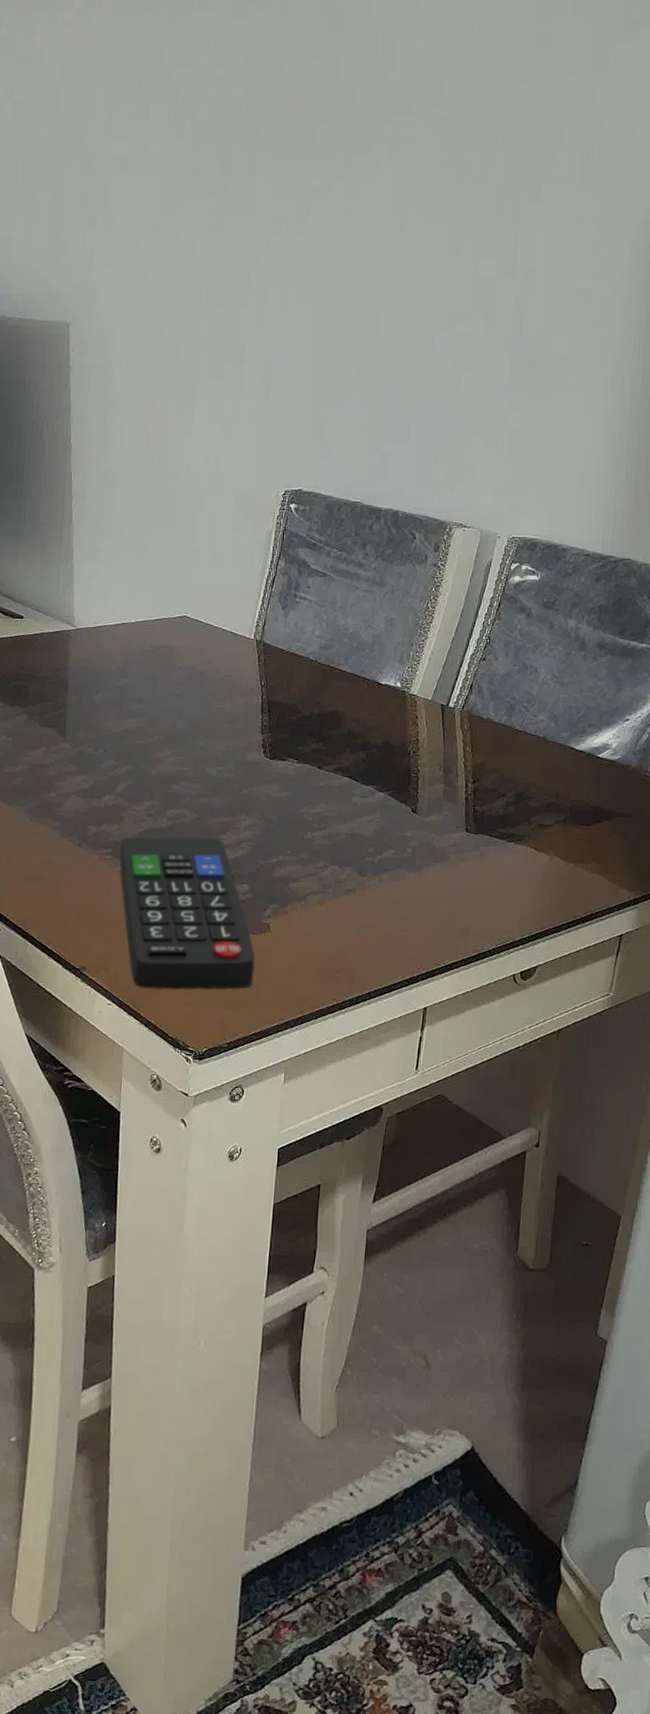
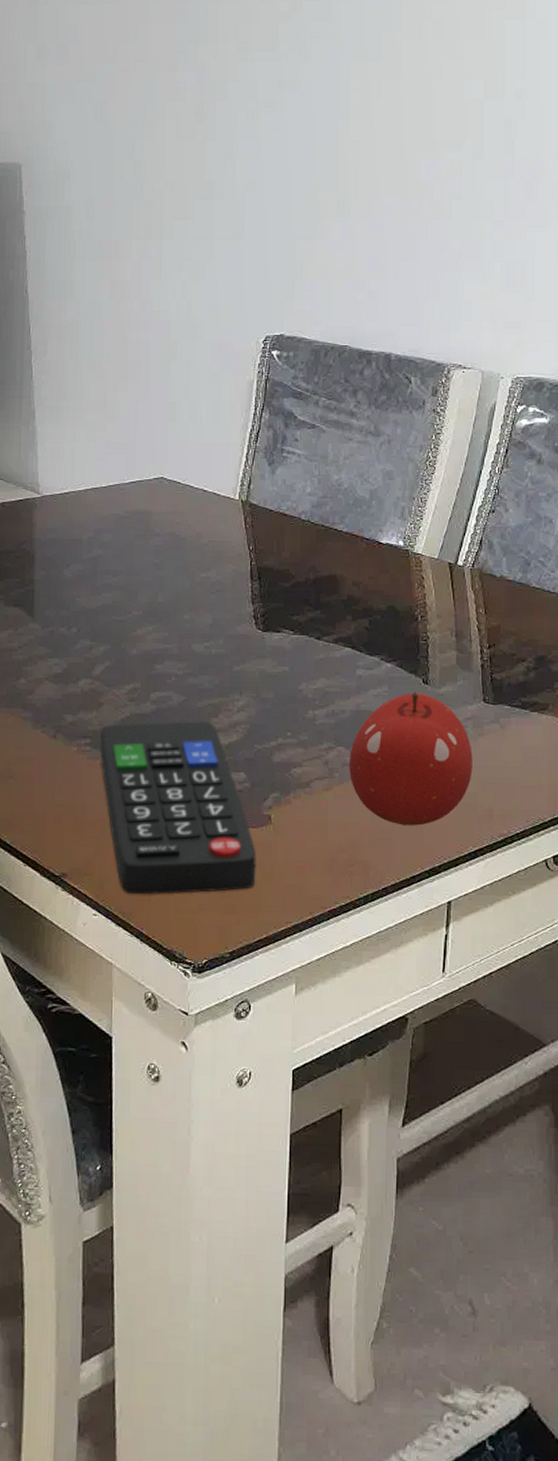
fruit: none [341,819,453,939] -> present [349,691,473,826]

